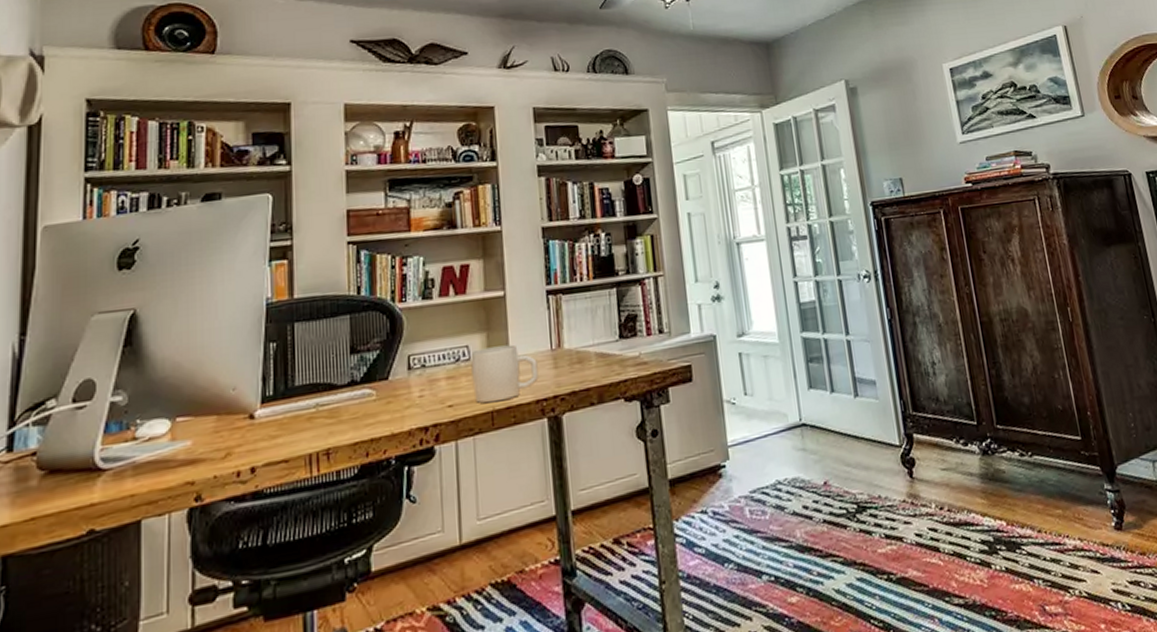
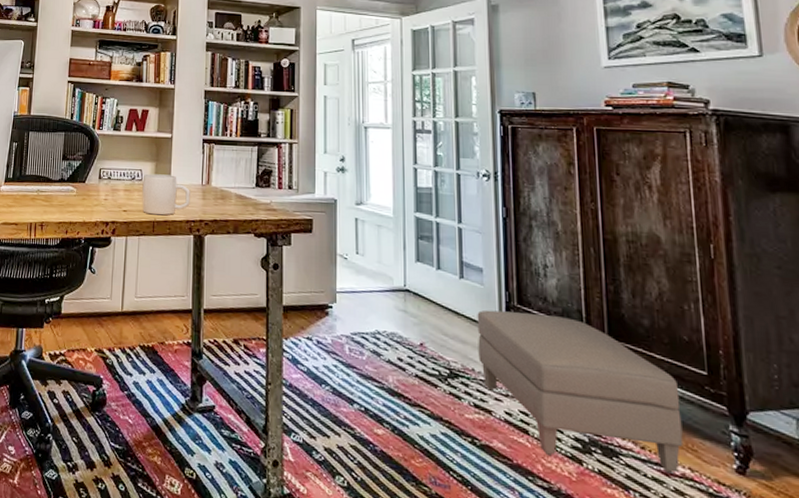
ottoman: none [876,413,1072,568] -> present [477,310,684,474]

